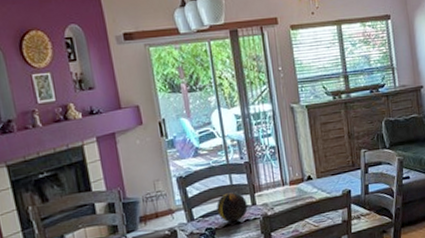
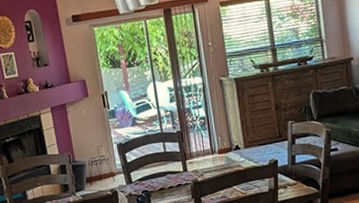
decorative orb: present [216,192,248,223] -> none [152,159,180,187]

